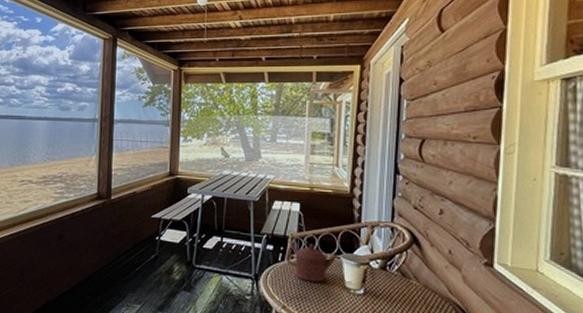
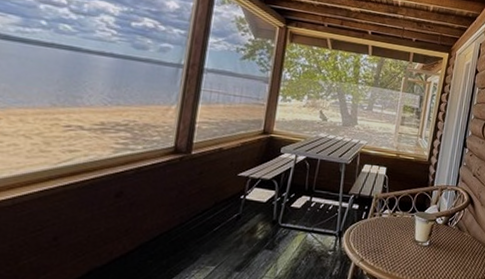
teapot: present [286,244,340,282] -> none [369,203,414,237]

